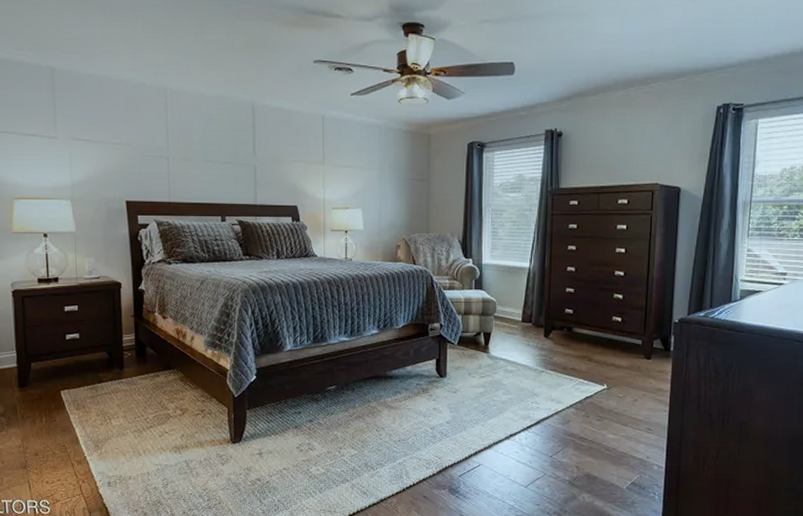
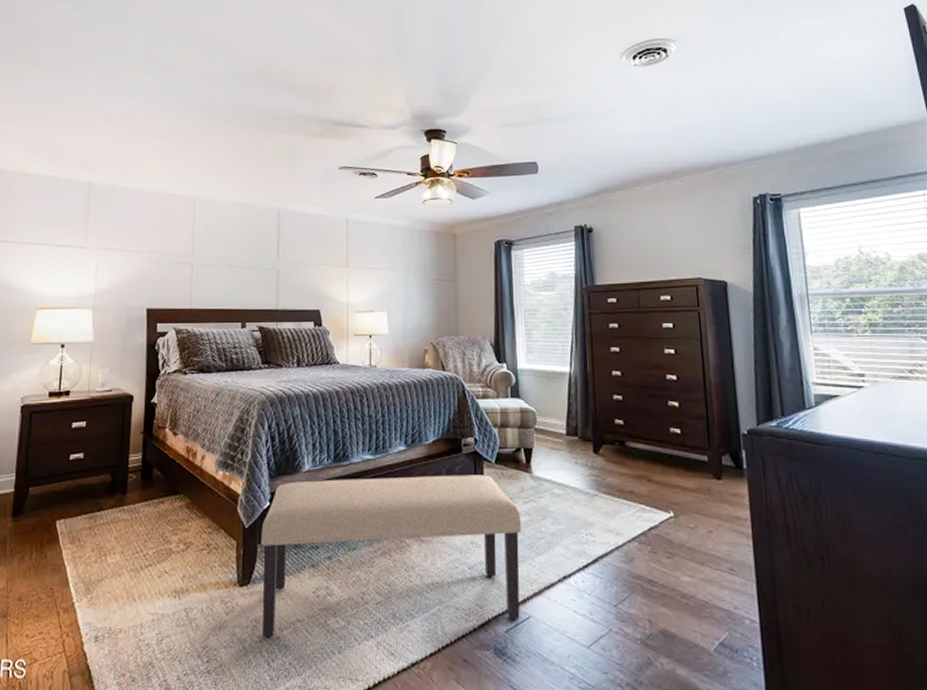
bench: none [249,354,477,482] -> present [261,475,521,638]

